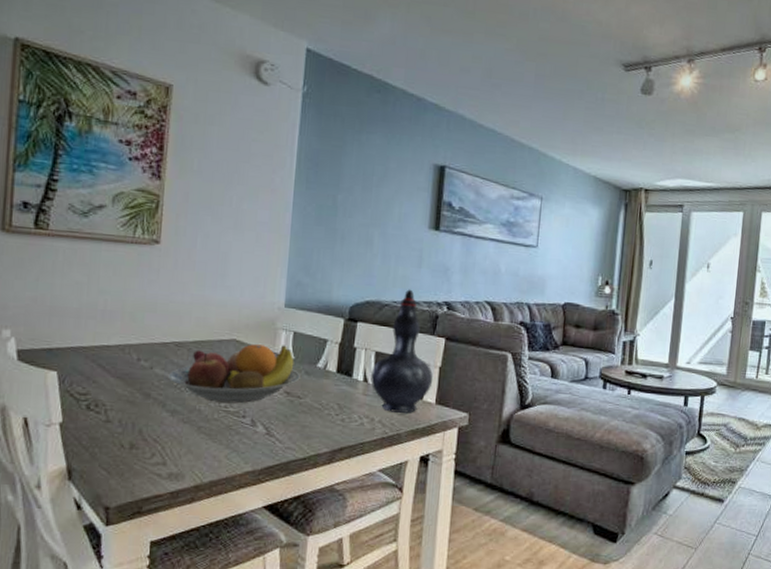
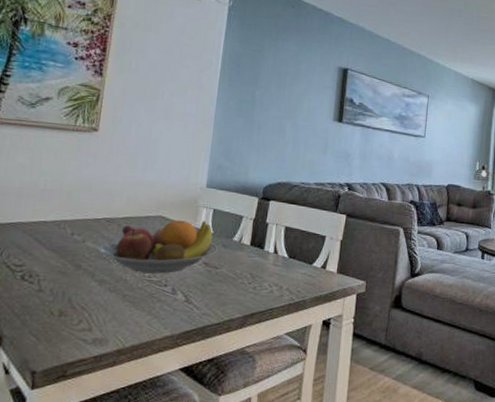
decorative vase: present [371,289,433,413] -> none [280,172,335,282]

